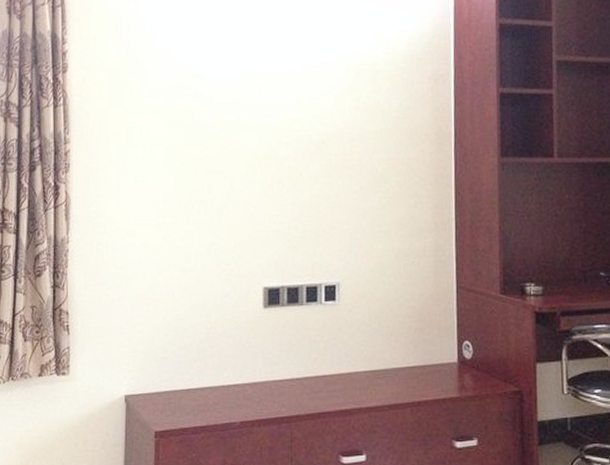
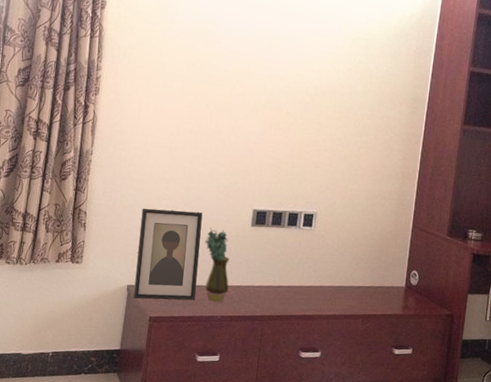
picture frame: none [132,297,207,412] -> present [133,208,203,301]
vase: none [211,315,245,406] -> present [205,227,230,302]

